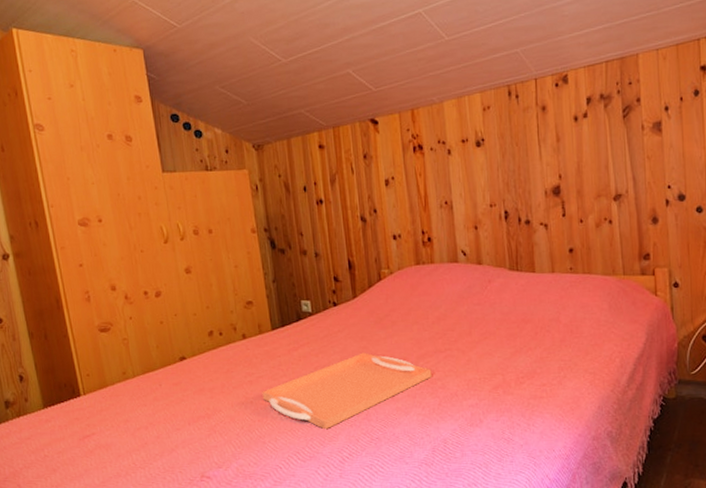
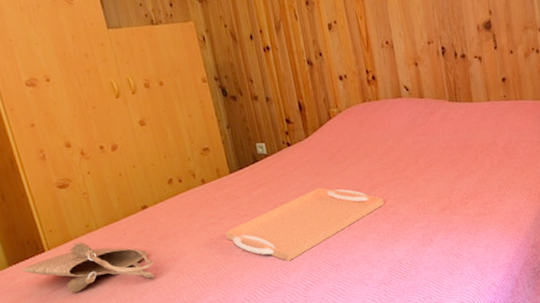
tote bag: none [57,389,188,442] -> present [23,241,155,294]

